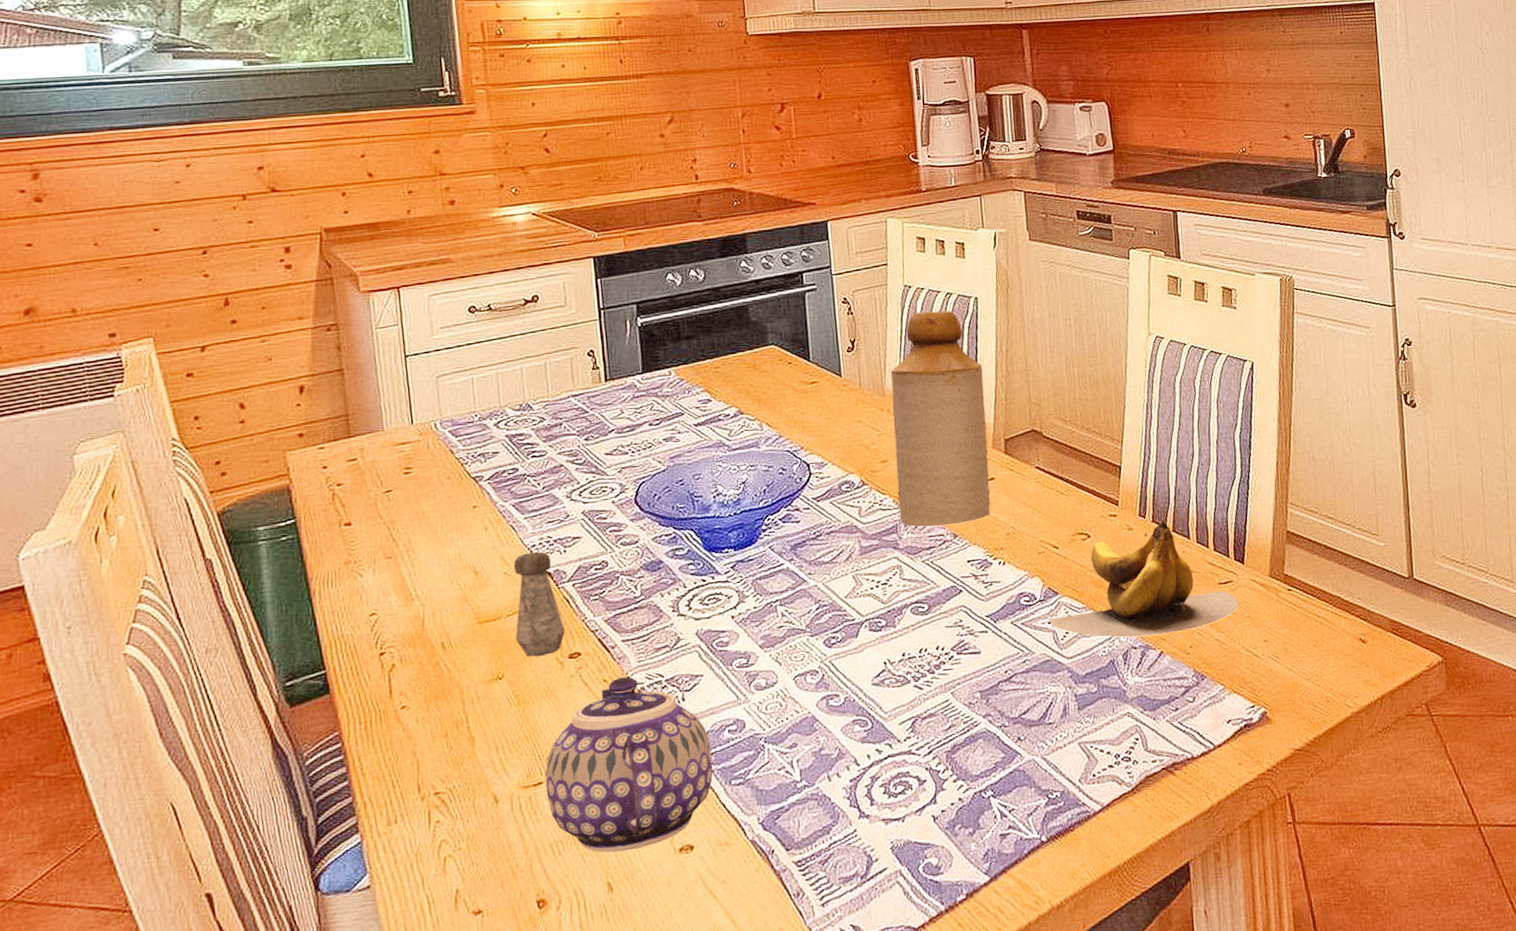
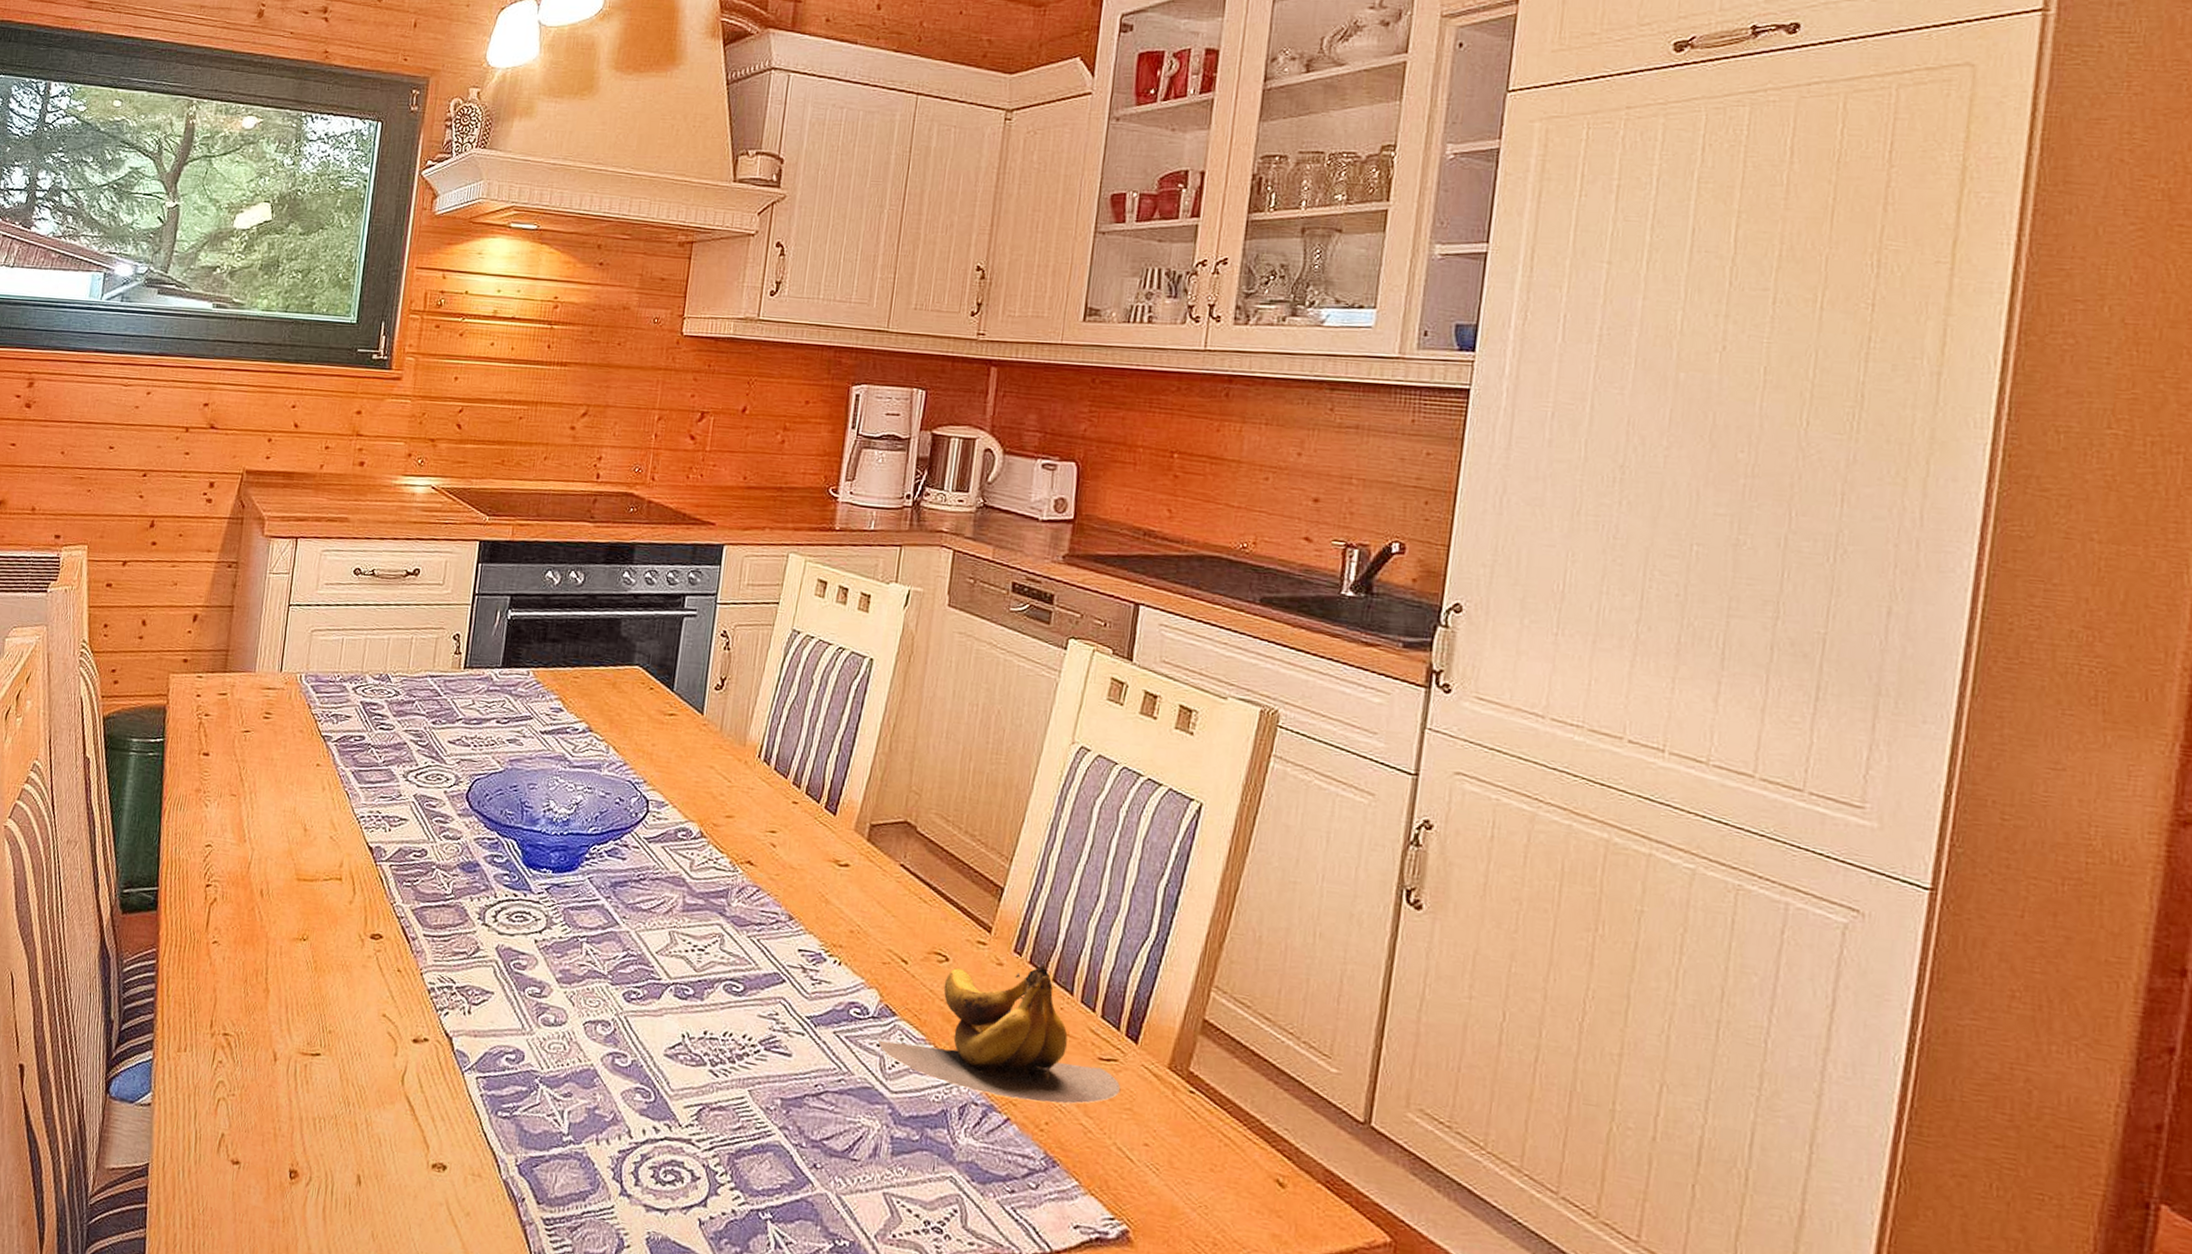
salt shaker: present [513,552,565,657] -> none [326,822,376,930]
teapot: present [545,676,713,853] -> none [320,971,486,1152]
bottle: present [890,310,990,527] -> none [734,662,862,908]

